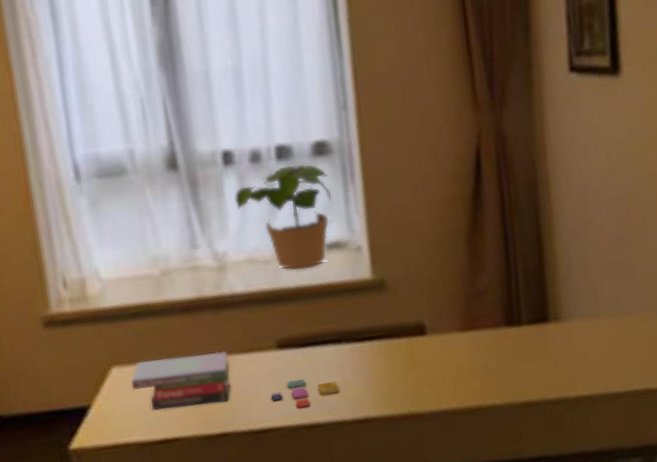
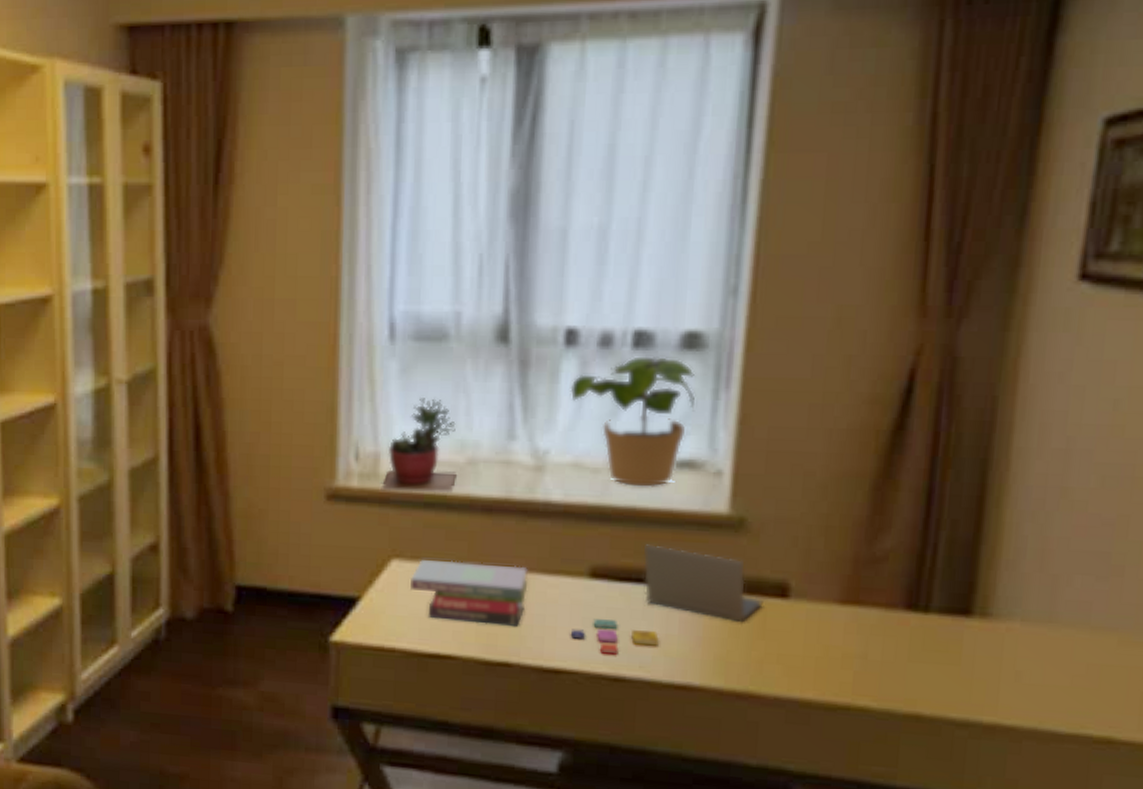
succulent plant: none [90,224,156,311] -> present [380,398,458,494]
laptop computer: none [314,311,409,362] -> present [642,543,763,623]

